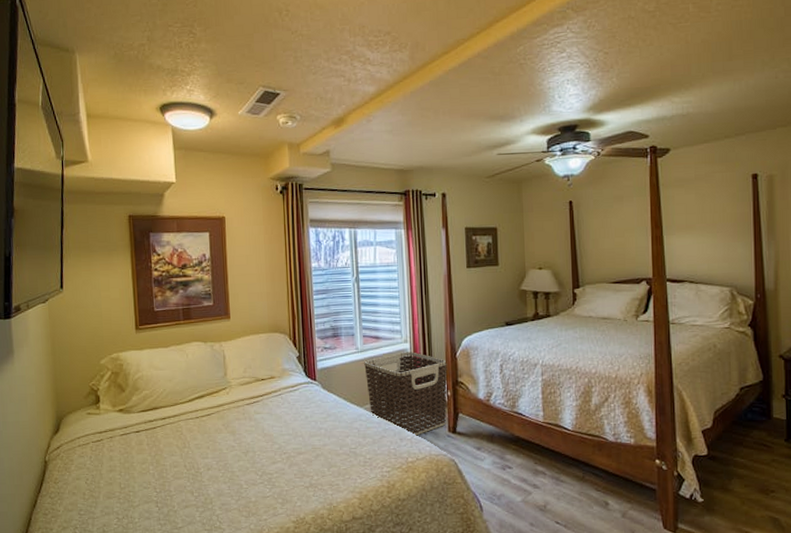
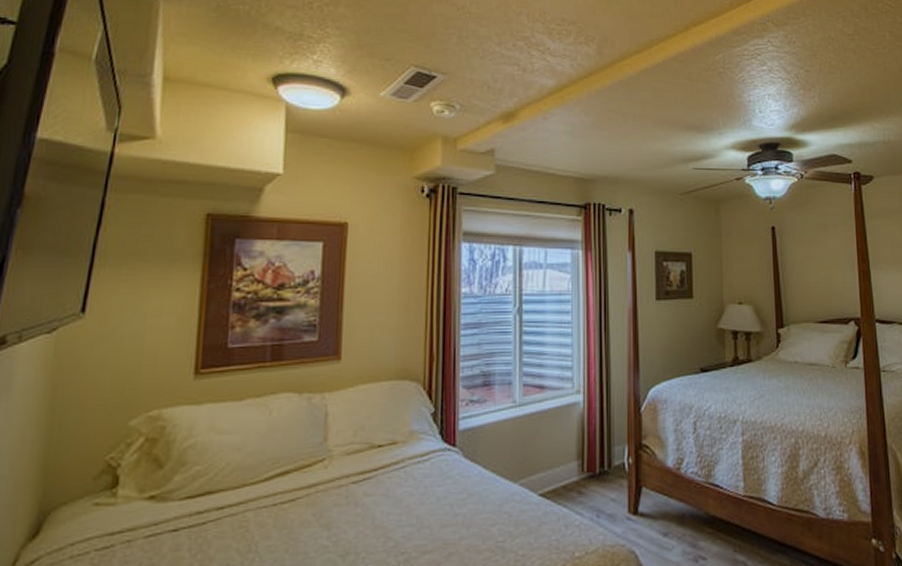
clothes hamper: present [364,352,448,437] -> none [523,406,629,522]

